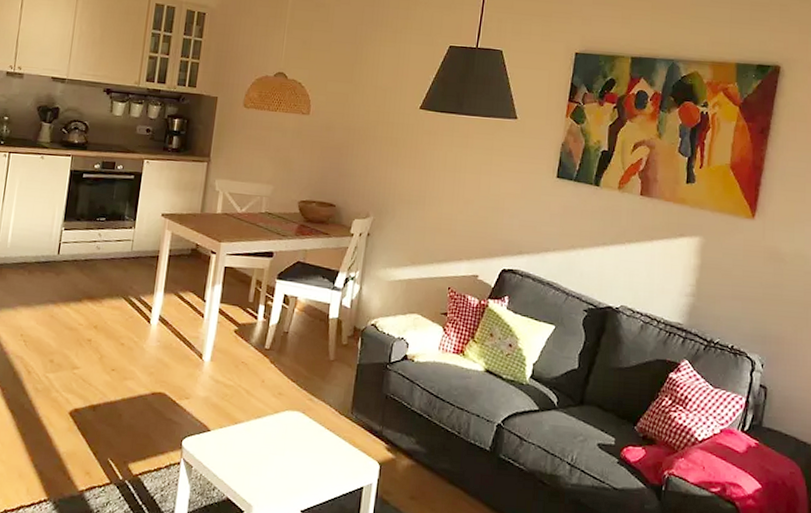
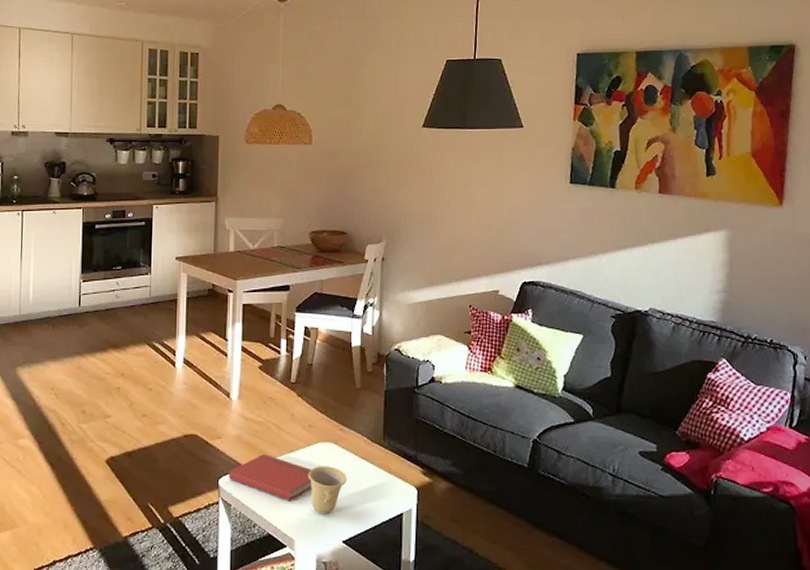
book: none [193,417,277,467] -> present [229,453,312,502]
cup: none [273,434,311,483] -> present [308,466,347,515]

